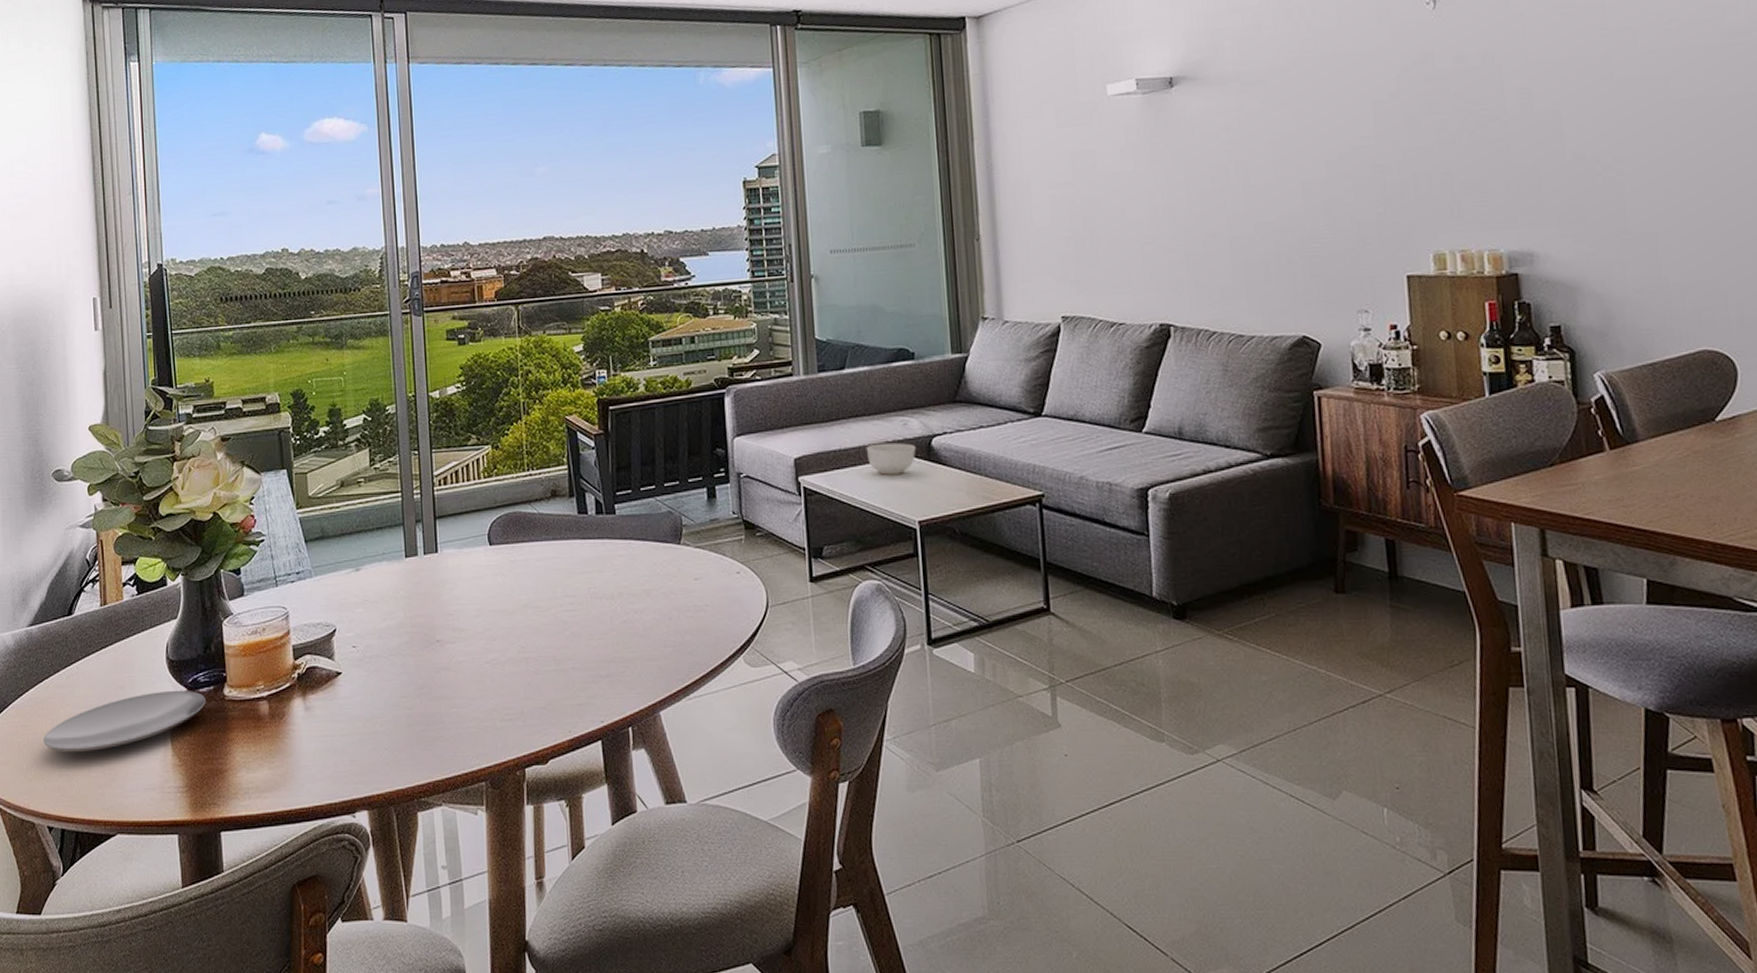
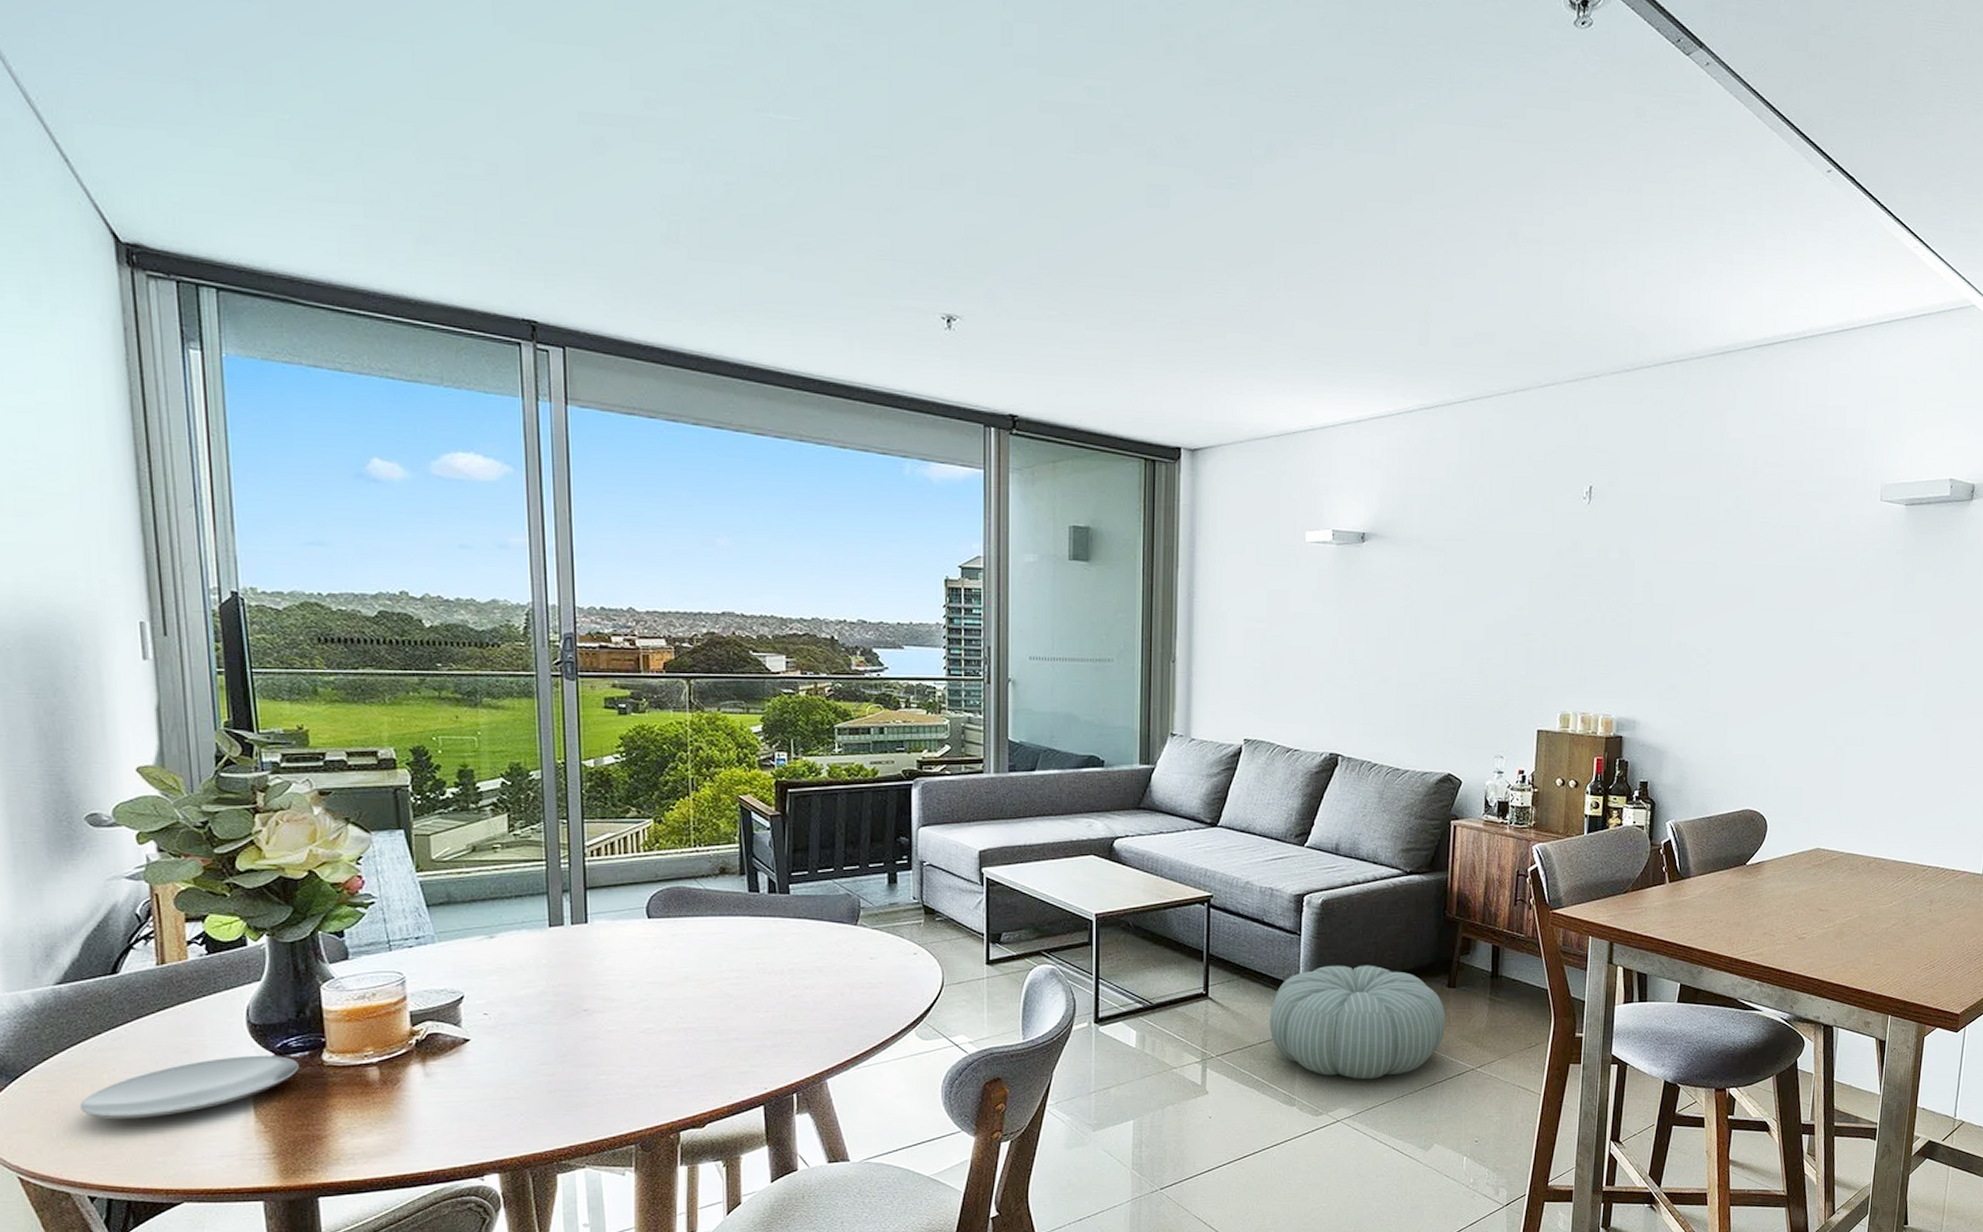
bowl: present [866,442,916,475] -> none [1050,841,1099,871]
pouf: none [1123,568,1339,708] -> present [1269,965,1446,1079]

